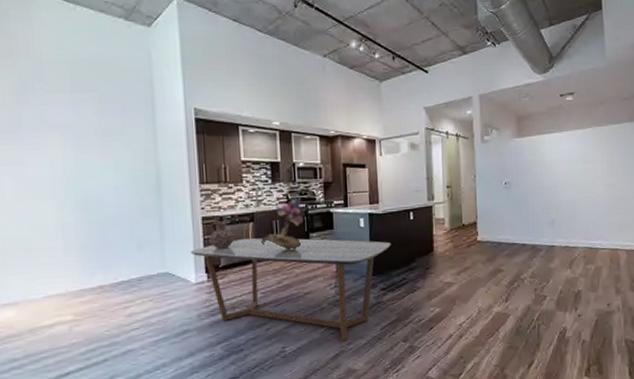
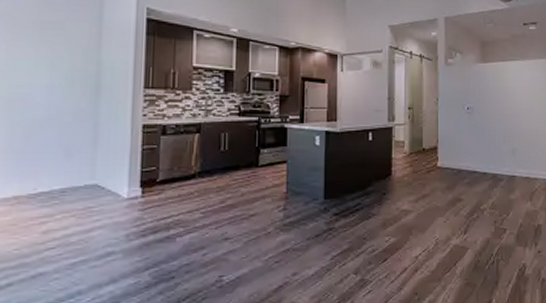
dining table: present [191,238,391,342] -> none [126,151,347,272]
ceramic jug: present [209,221,235,249] -> none [148,130,178,161]
bouquet: present [260,196,307,250] -> none [205,108,260,166]

